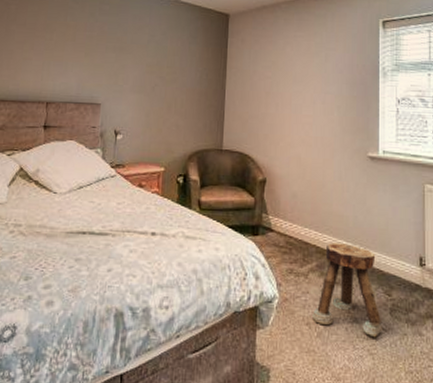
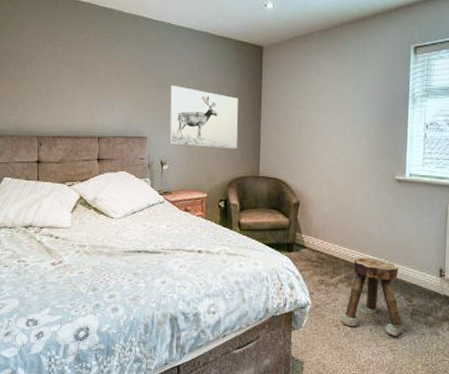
wall art: none [125,49,202,120] -> present [169,85,238,150]

